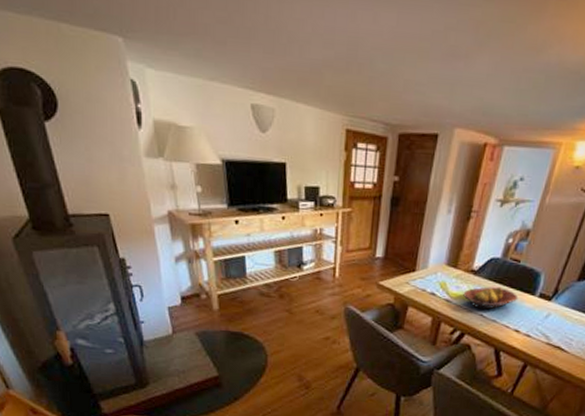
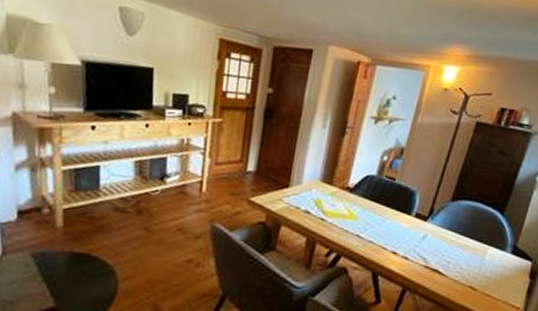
fruit bowl: present [463,287,519,310] -> none [339,205,395,230]

